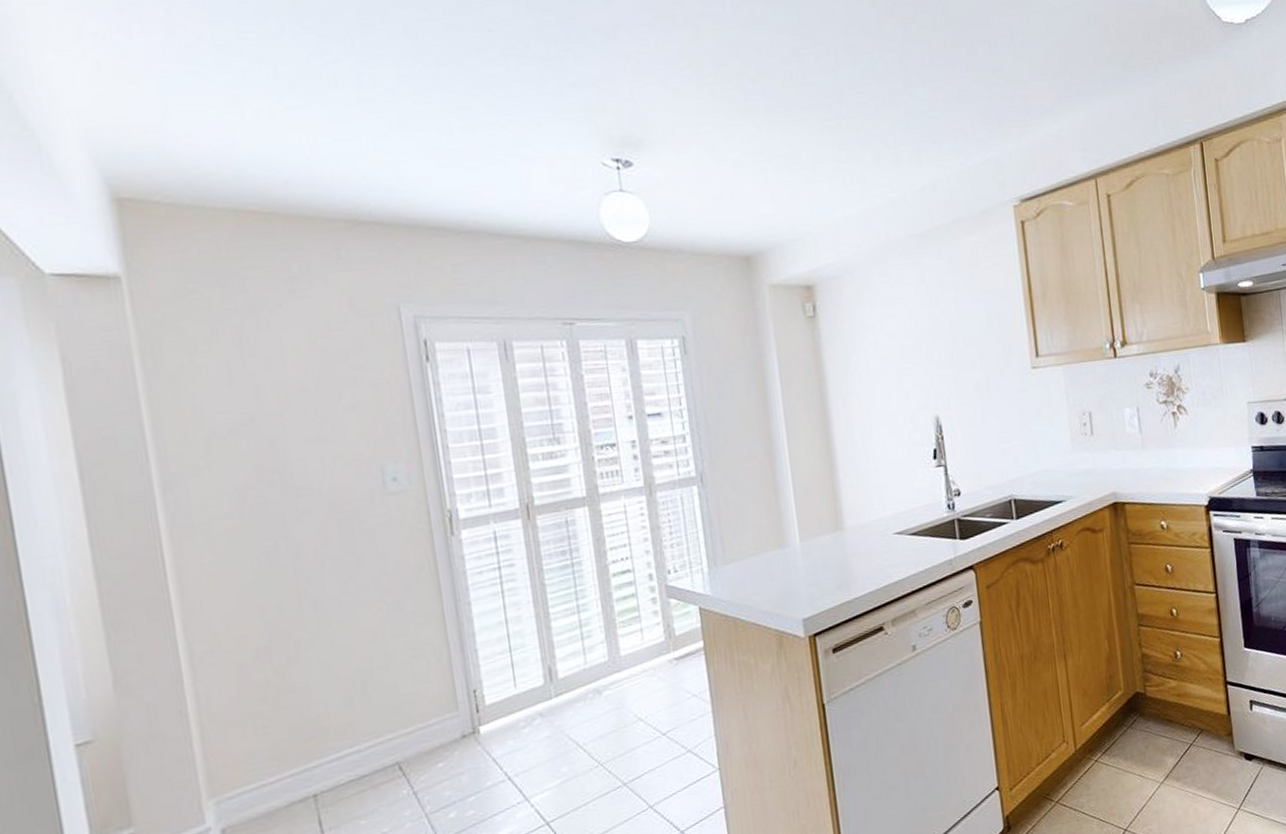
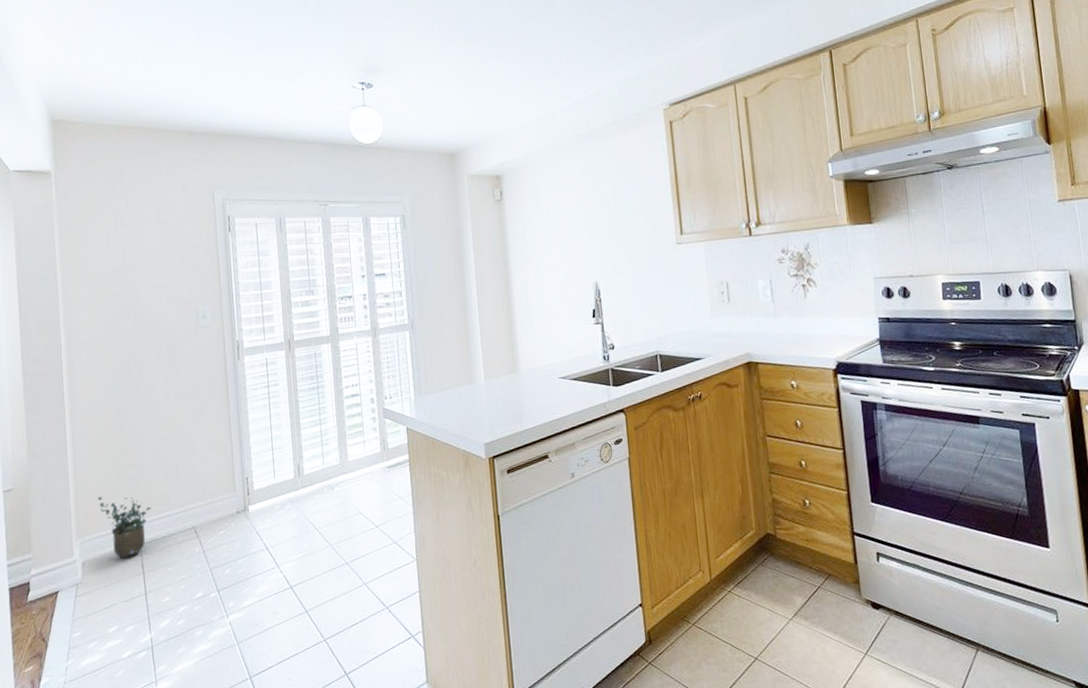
potted plant: none [240,732,329,818] -> present [98,496,152,559]

